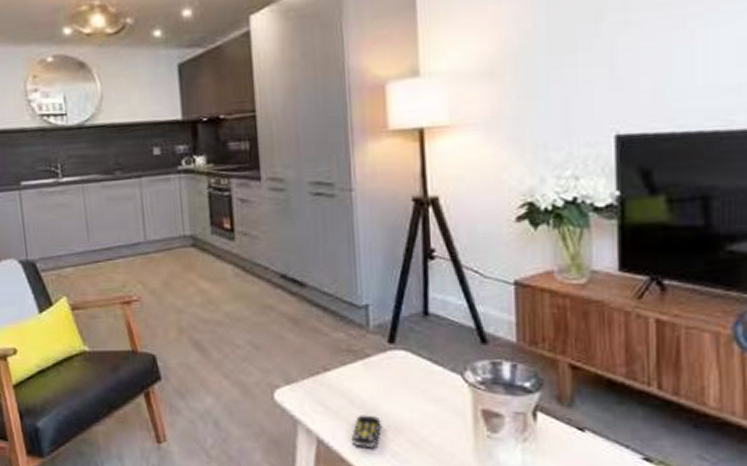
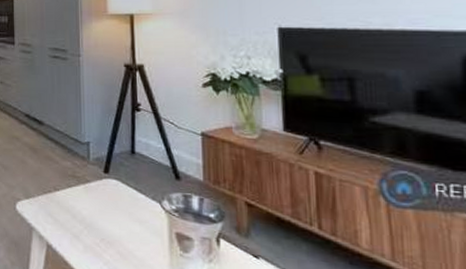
remote control: present [352,415,381,449] -> none [74,228,97,256]

